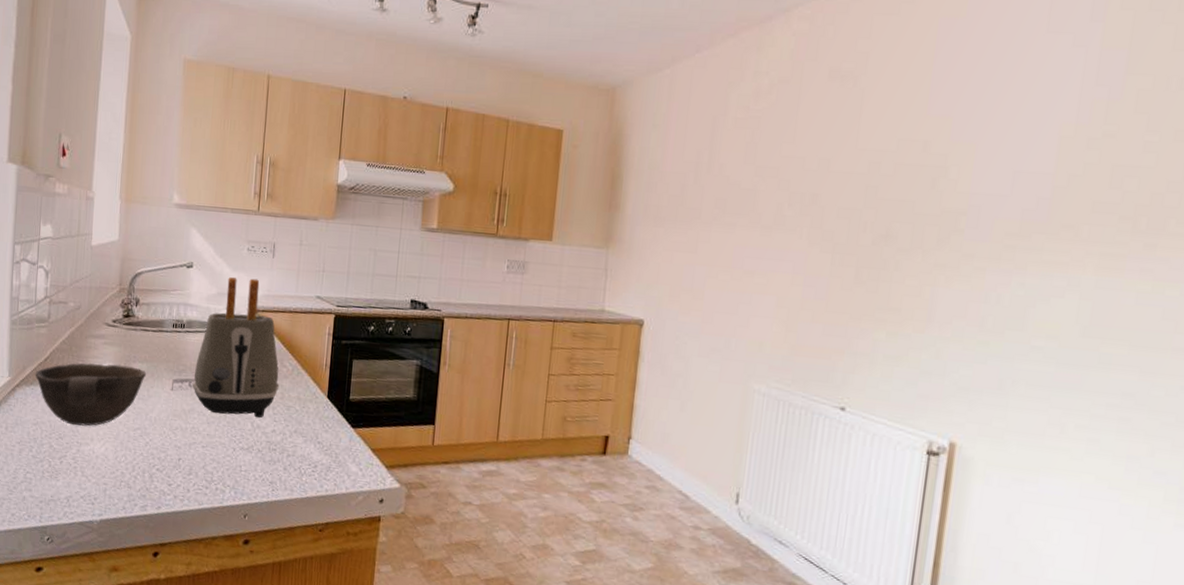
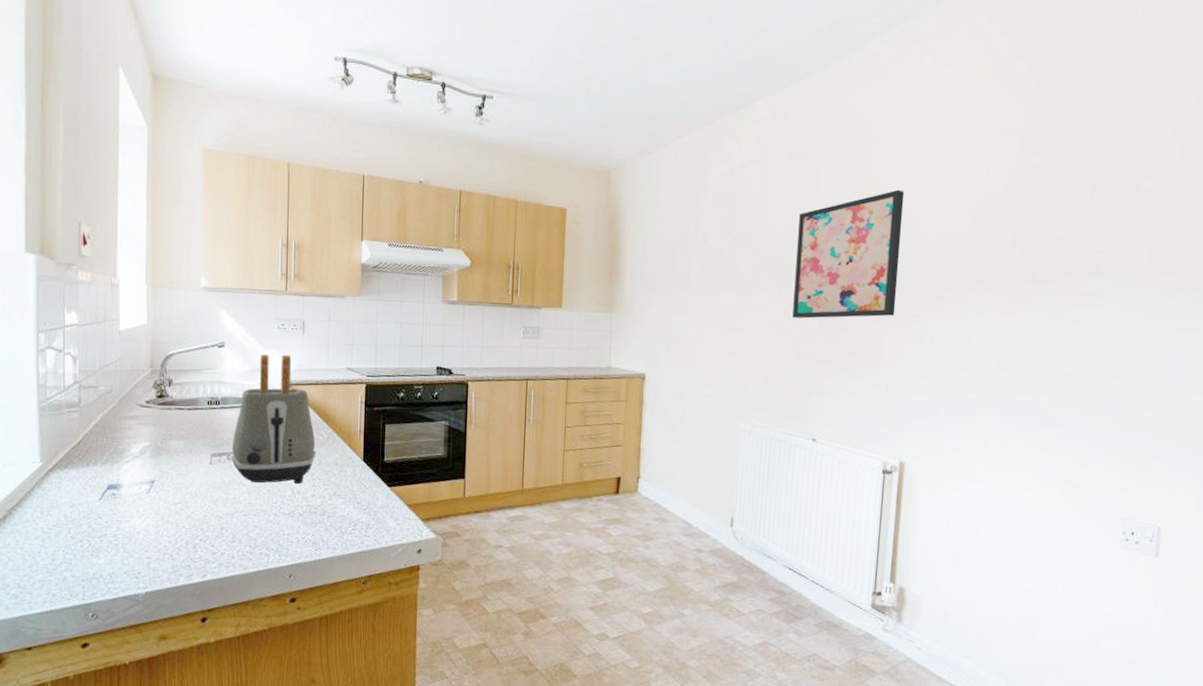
bowl: present [35,362,147,426] -> none [68,443,184,505]
wall art: none [823,116,971,267] -> present [792,189,905,319]

